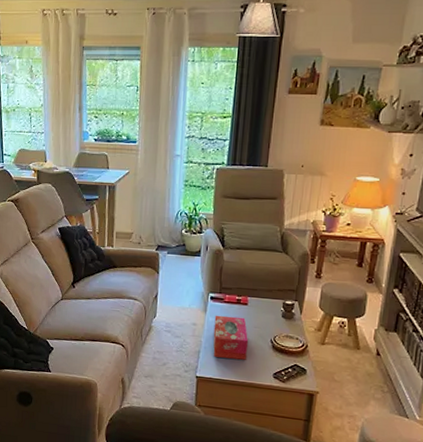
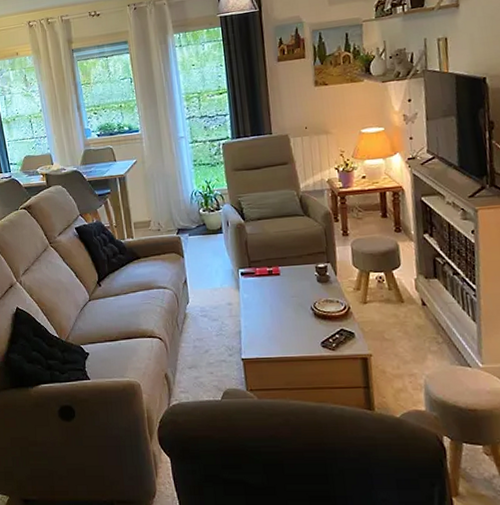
tissue box: present [213,315,248,360] -> none [249,288,290,335]

